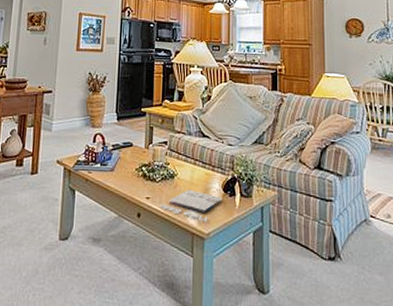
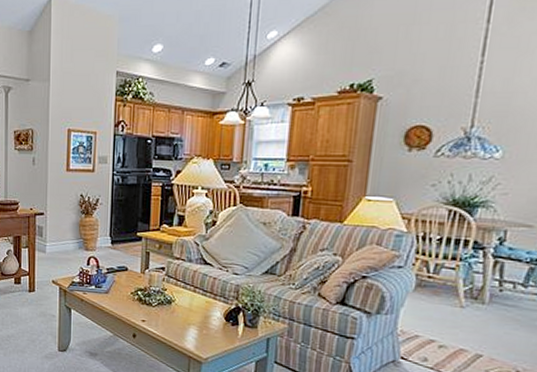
magazine: present [159,189,223,222] -> none [155,315,224,348]

